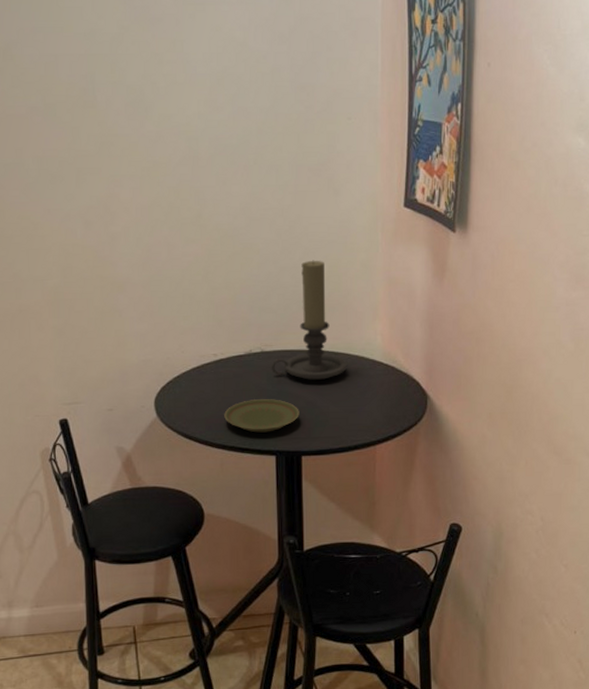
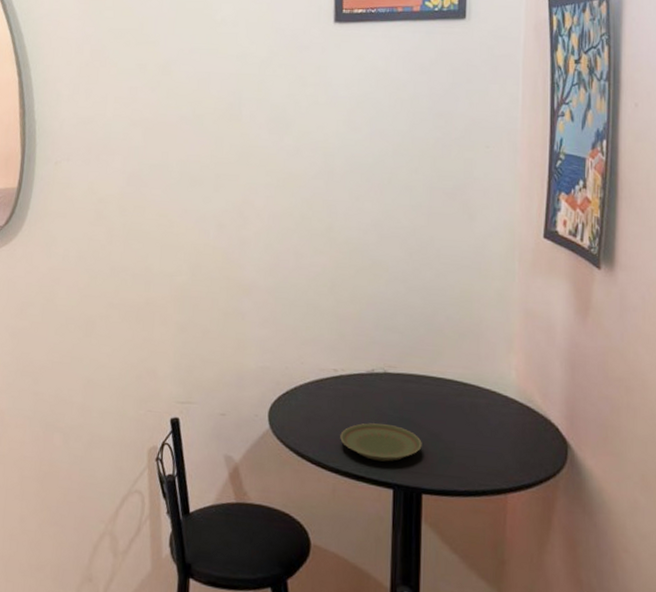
candle holder: present [271,260,347,380] -> none [394,283,477,412]

